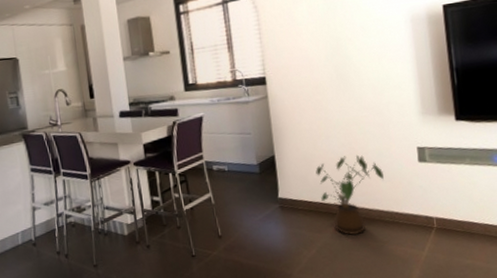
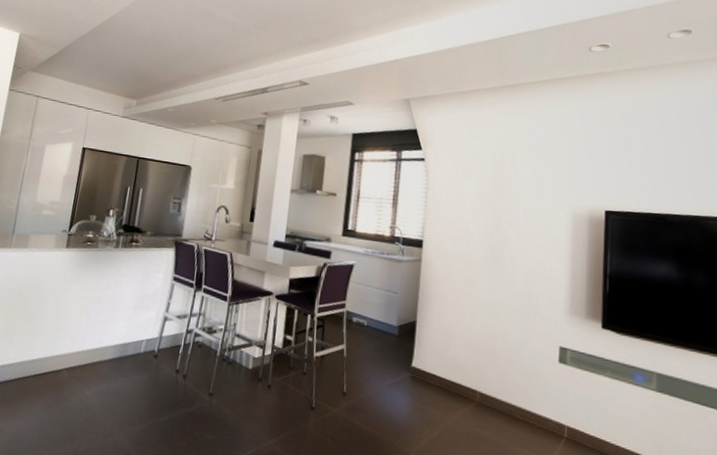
house plant: present [316,154,384,235] -> none [454,338,521,425]

